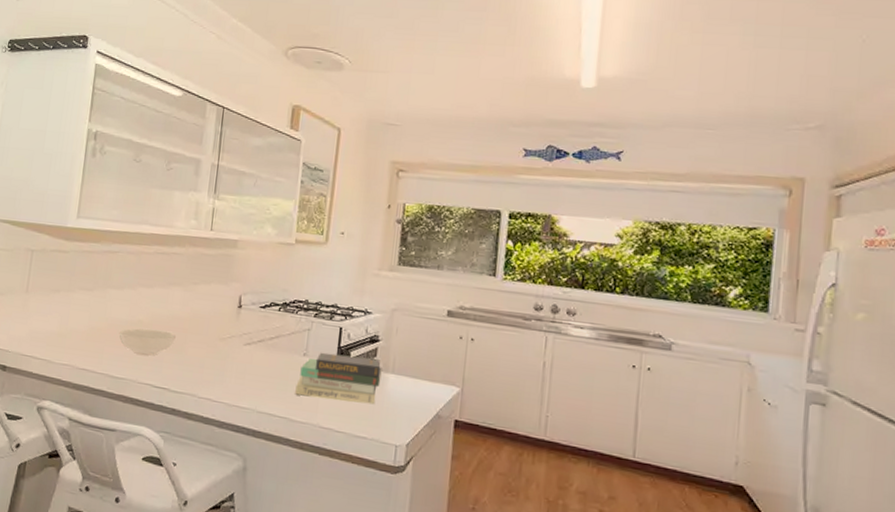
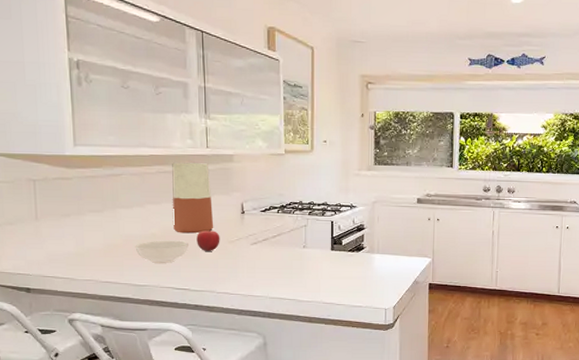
vase: none [162,244,210,325] -> present [172,162,214,234]
fruit: none [184,321,211,348] -> present [196,228,220,251]
books: present [295,352,382,405] -> none [300,243,369,280]

